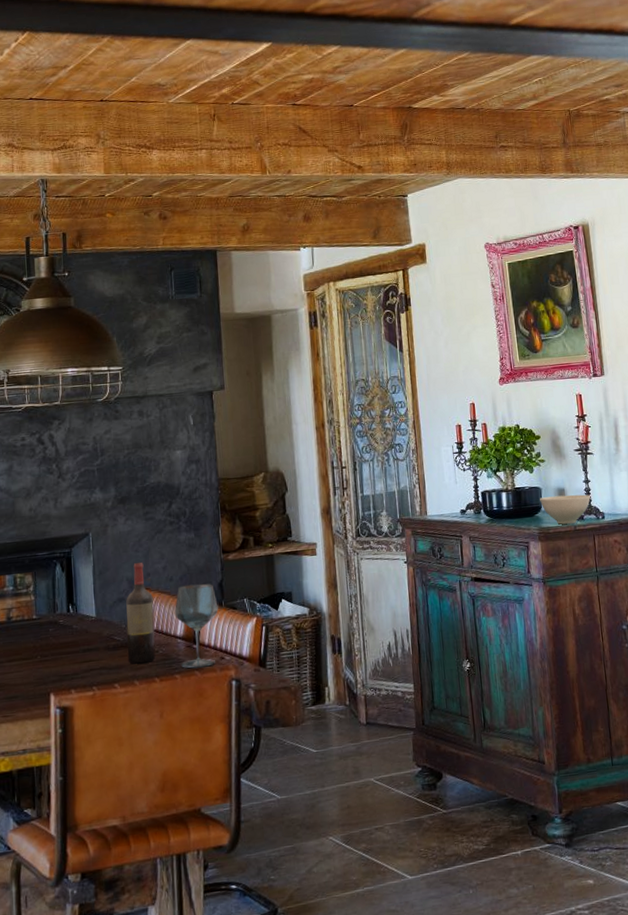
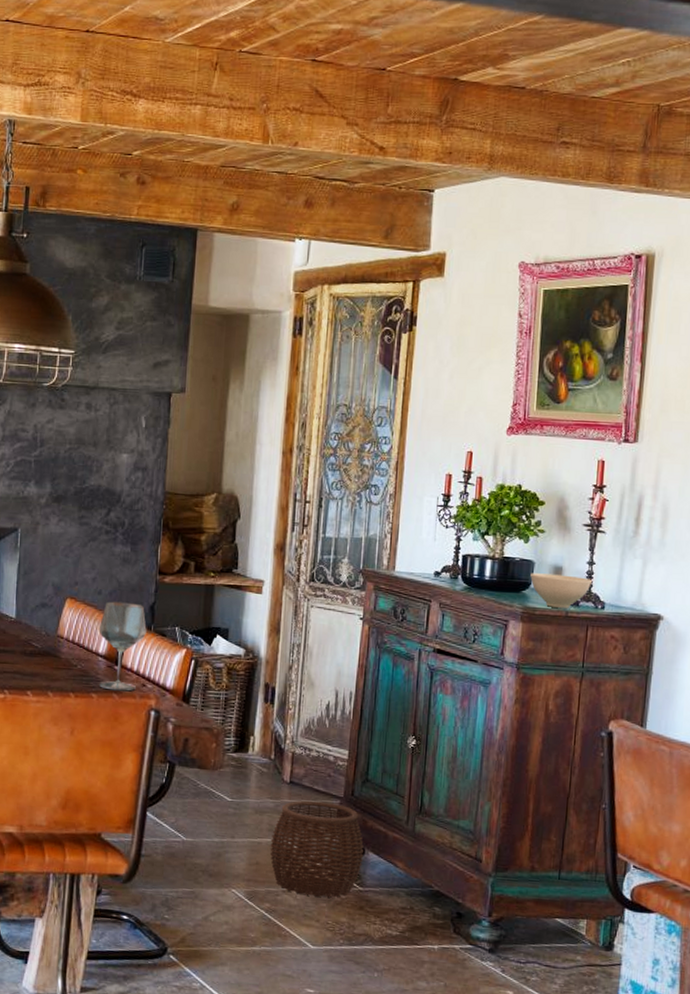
wine bottle: present [126,561,156,664] -> none [43,568,78,676]
woven basket: none [357,735,443,830] -> present [269,800,365,898]

